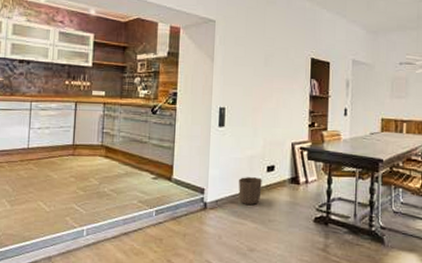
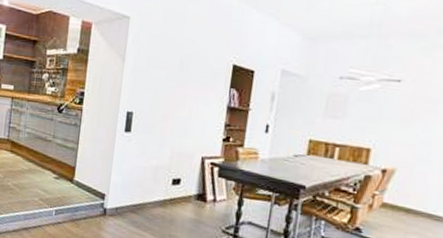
waste basket: present [238,177,262,205] -> none [139,187,166,217]

